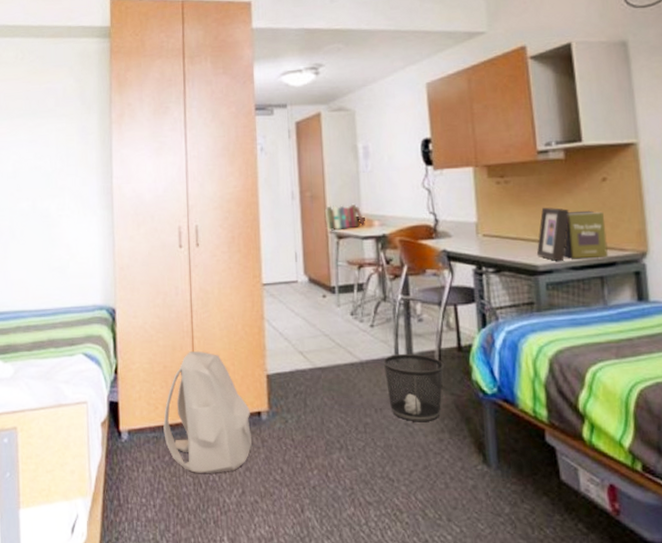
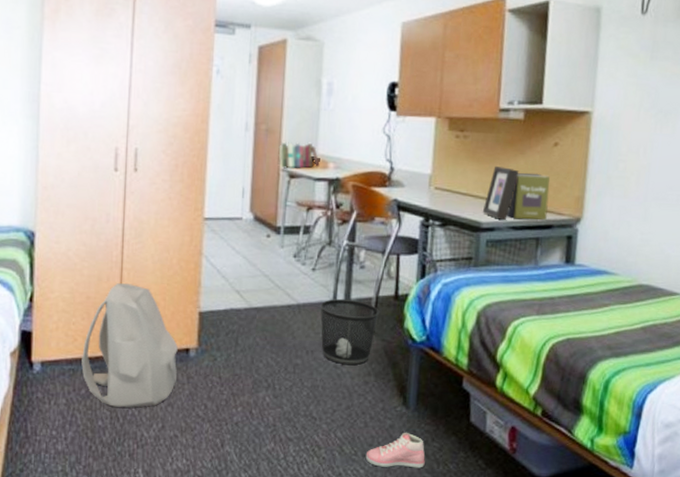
sneaker: none [451,493,518,534] -> present [365,432,426,468]

